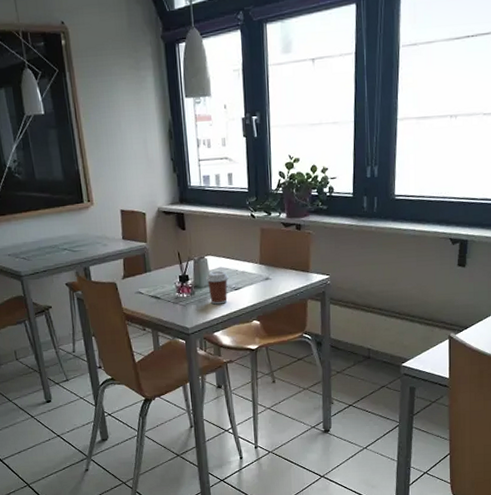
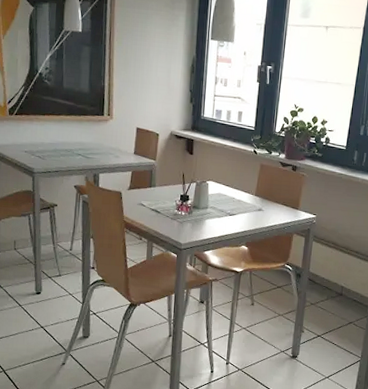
coffee cup: present [206,271,229,305] -> none [205,196,225,227]

